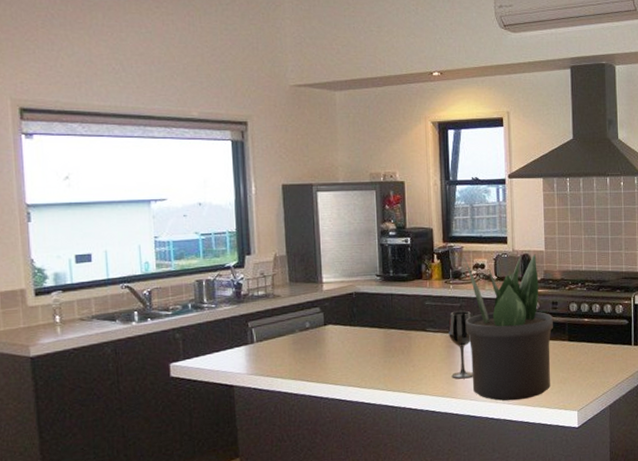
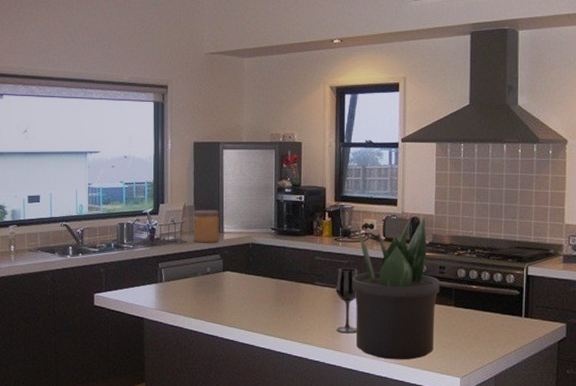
jar: none [286,258,317,296] -> present [193,209,219,243]

